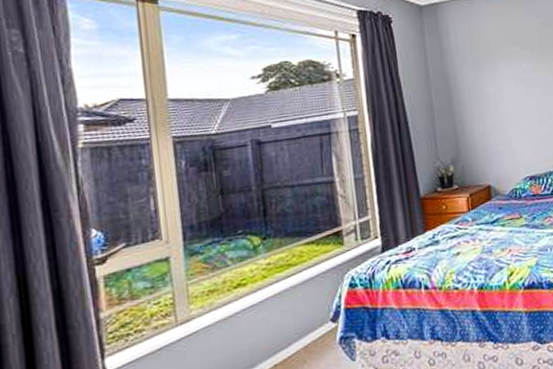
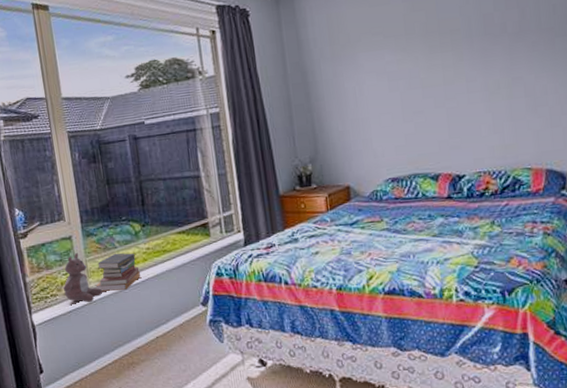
stuffed animal: none [153,276,208,336] -> present [63,253,103,303]
books: none [198,270,258,319] -> present [95,253,141,291]

